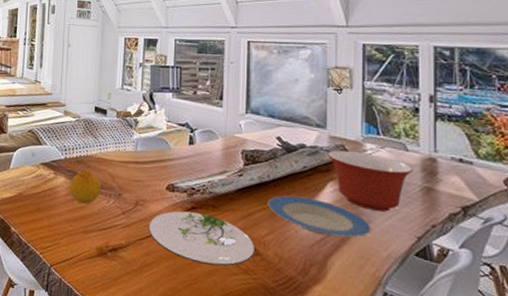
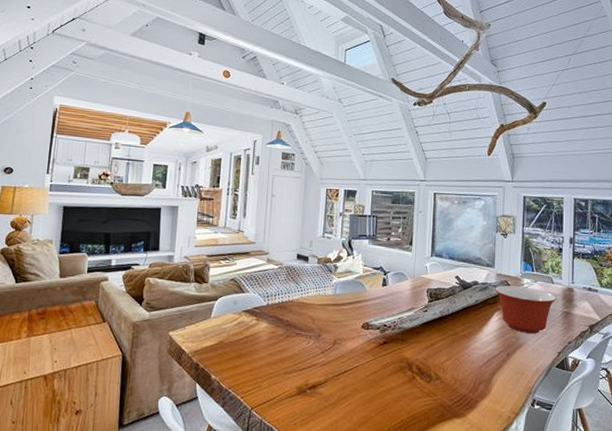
fruit: present [70,169,102,204] -> none [271,313,303,347]
plate: present [148,211,255,266] -> none [345,346,436,392]
plate: present [268,195,372,238] -> none [447,325,526,358]

